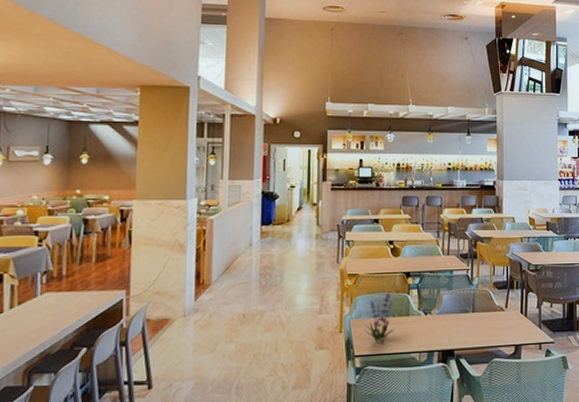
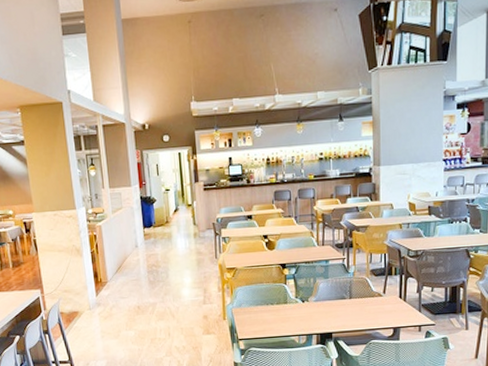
plant: present [364,292,394,342] -> none [245,283,274,327]

